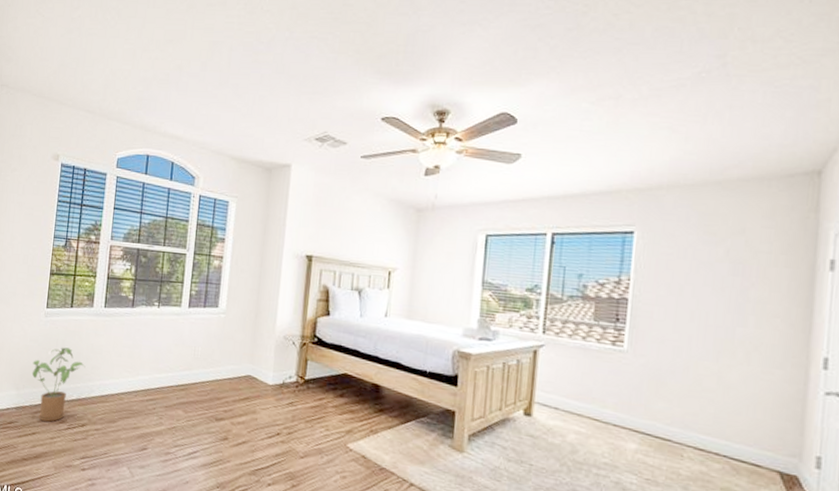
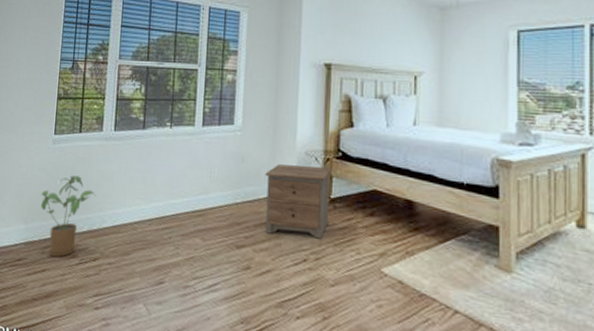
nightstand: none [243,346,307,416] -> present [265,164,332,239]

